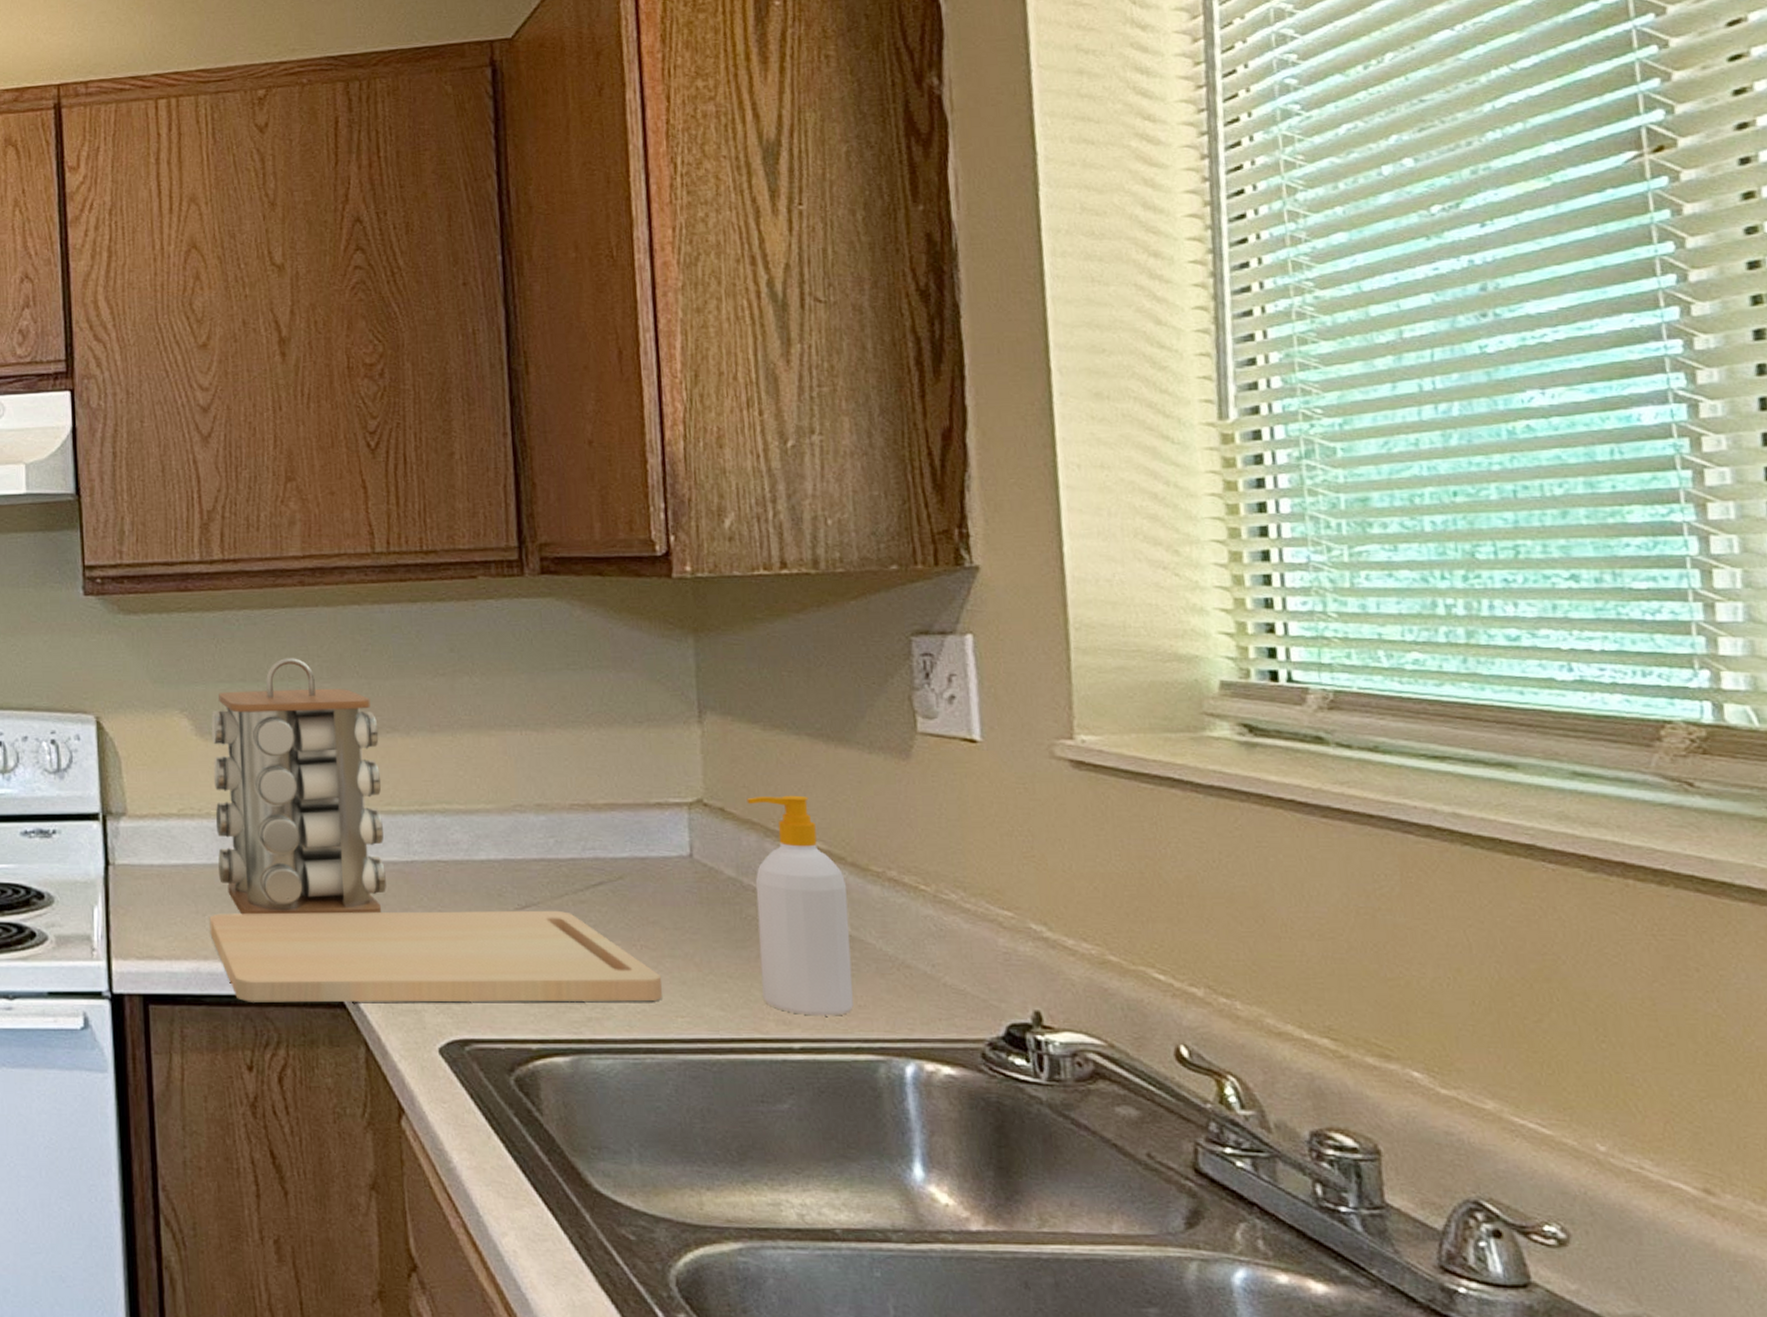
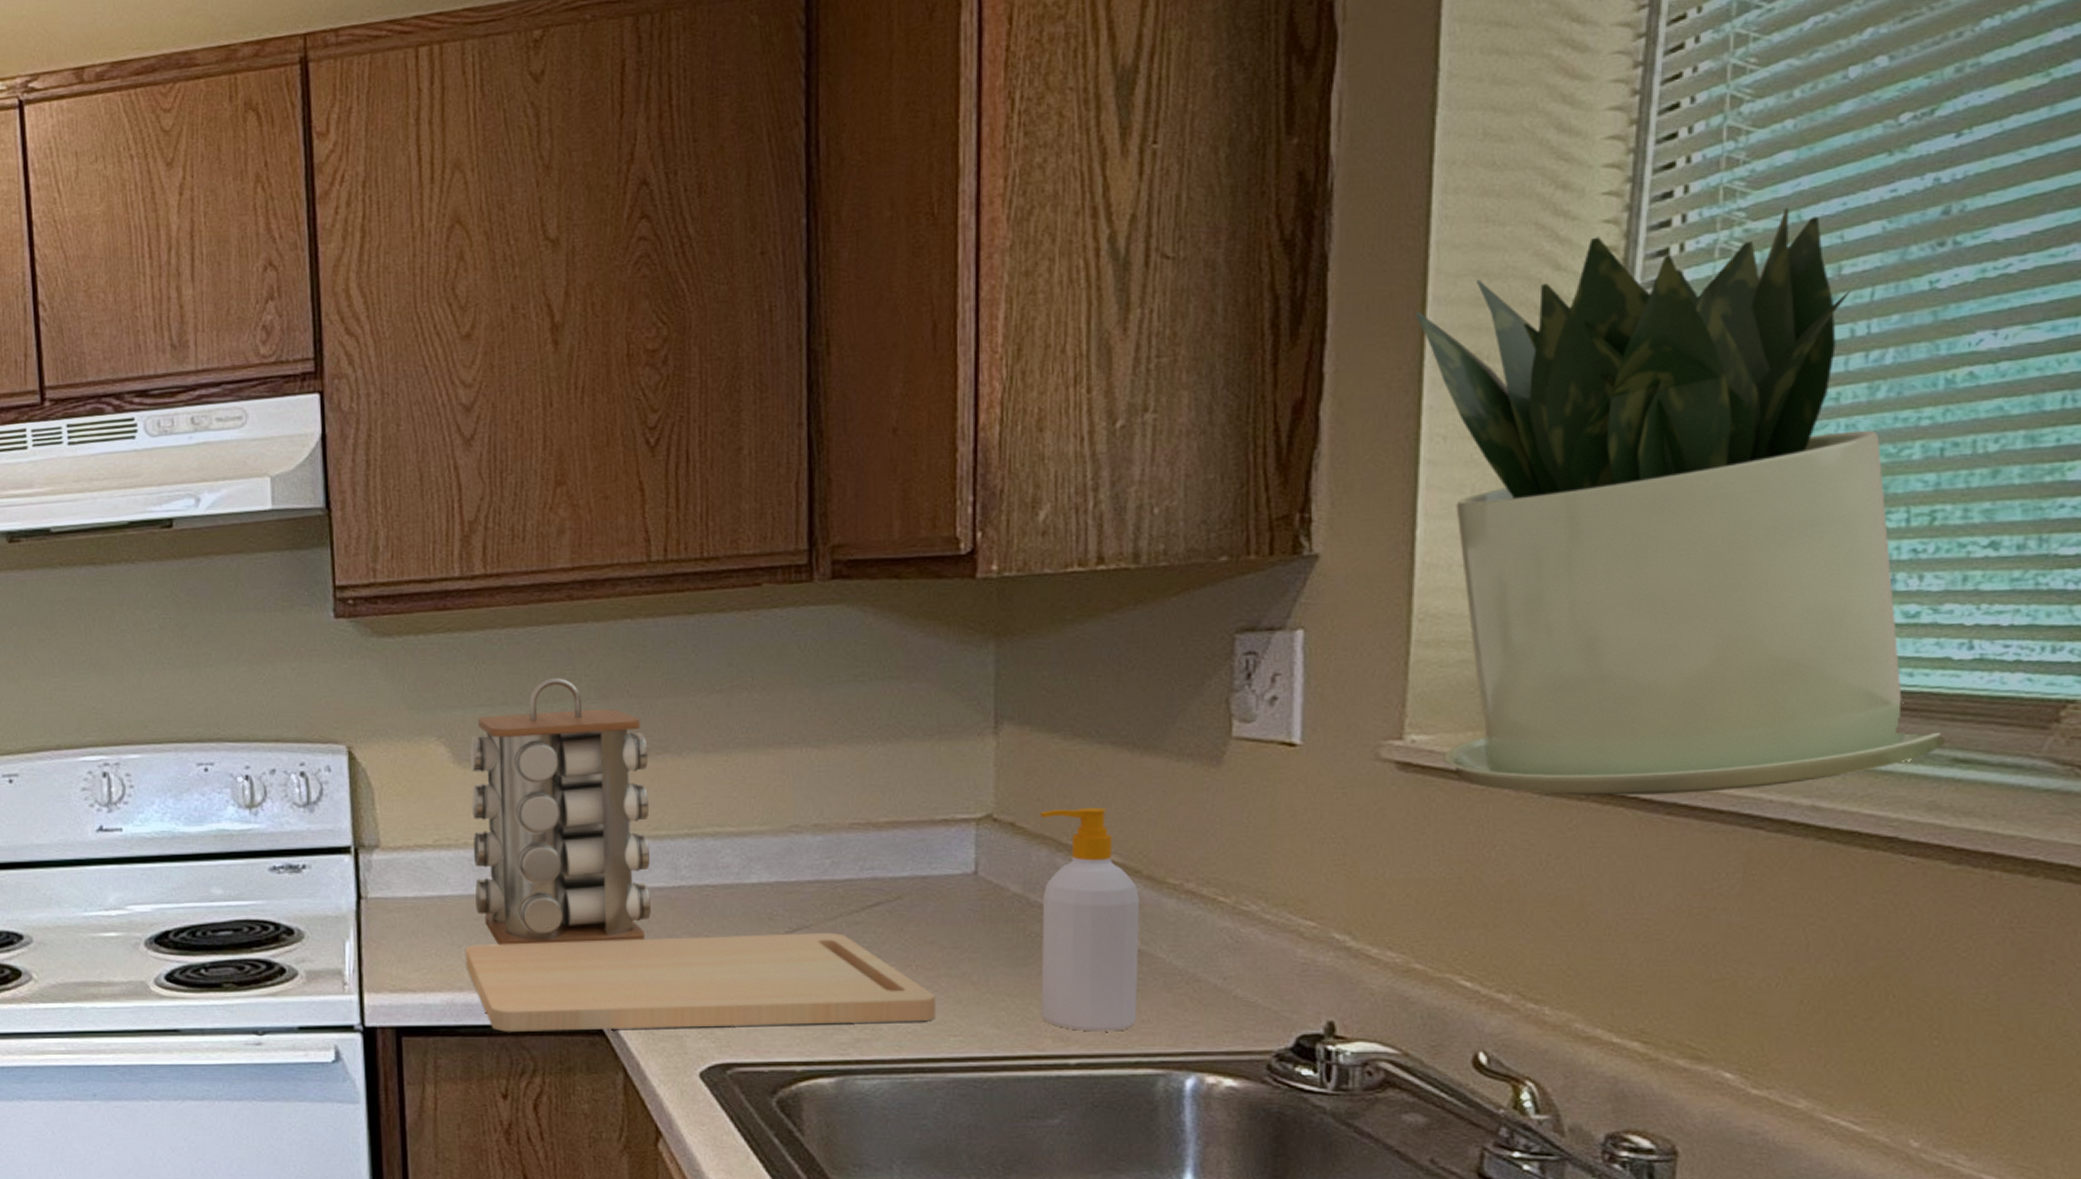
planter: none [1040,279,1564,798] -> present [1415,207,1947,796]

